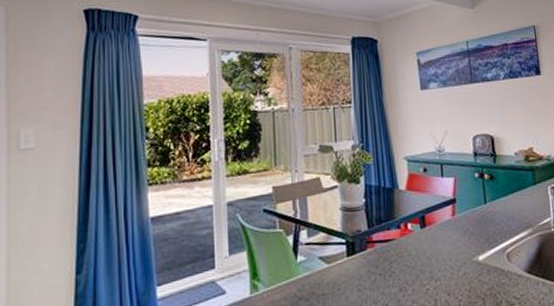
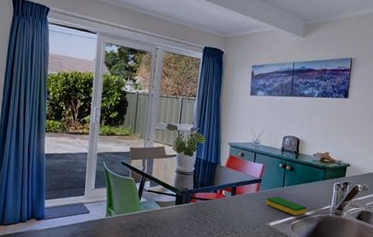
dish sponge: none [467,218,522,241] -> present [266,196,307,216]

